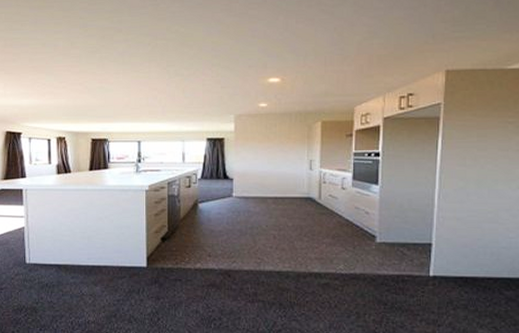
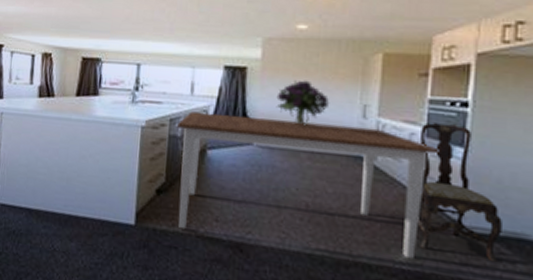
dining table: none [173,175,362,266] -> present [176,111,439,260]
bouquet: none [247,145,286,179] -> present [276,79,330,126]
dining chair: none [350,169,404,260] -> present [417,123,502,261]

